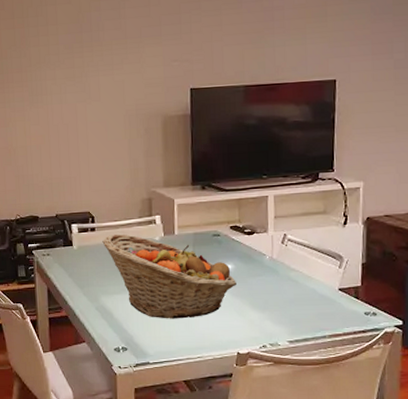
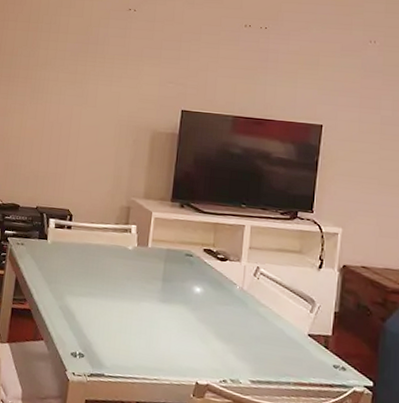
fruit basket: present [102,233,236,319] -> none [76,235,204,336]

